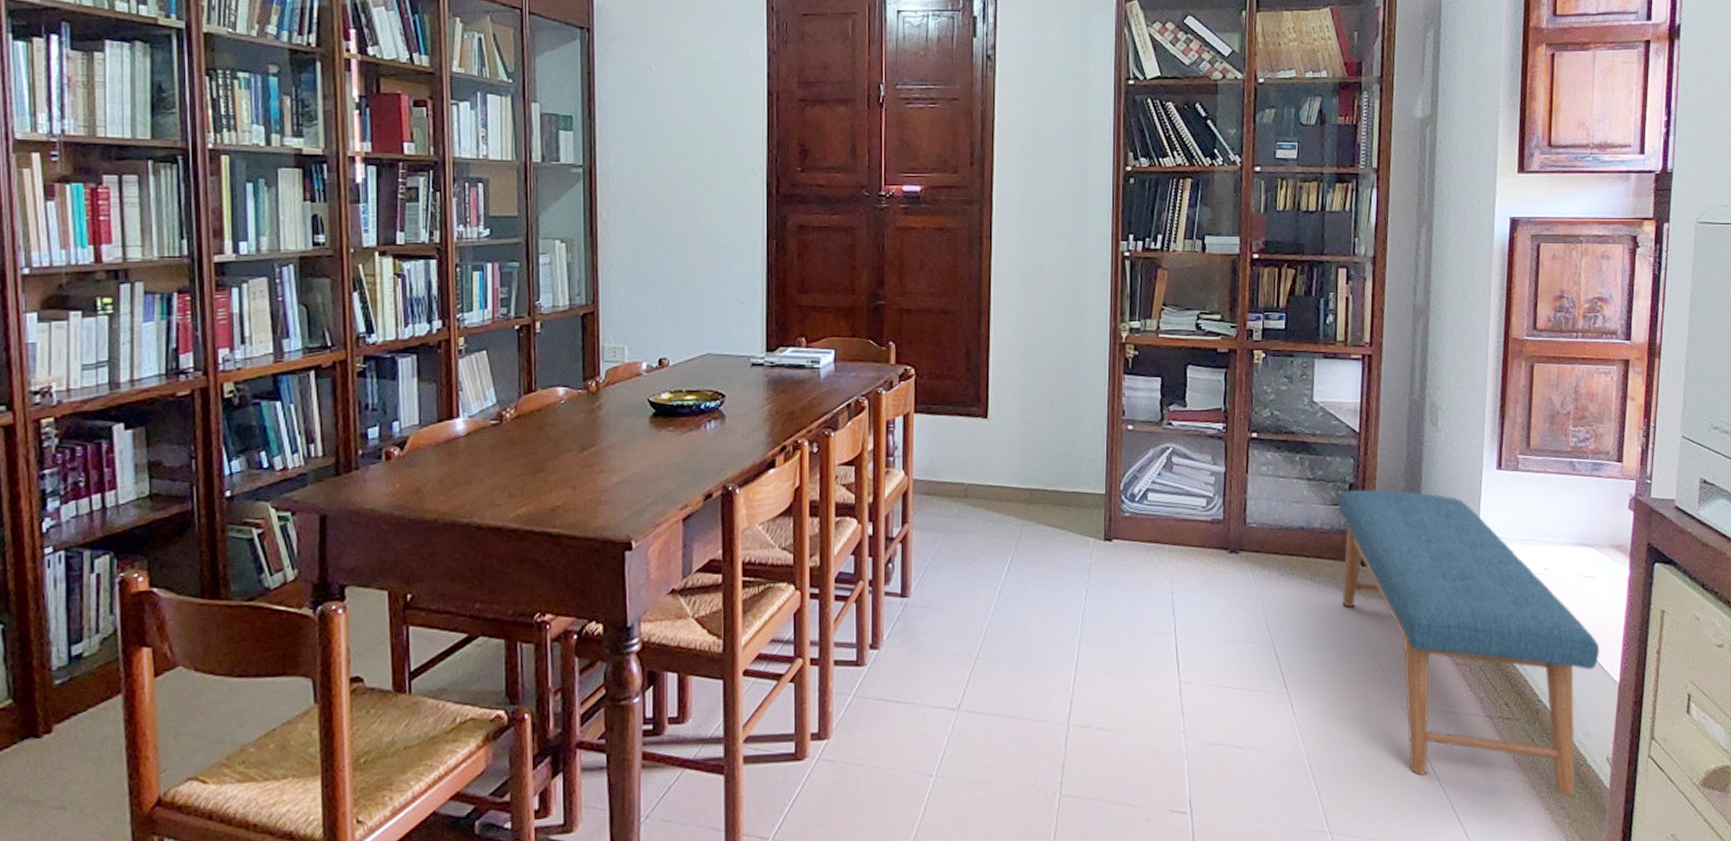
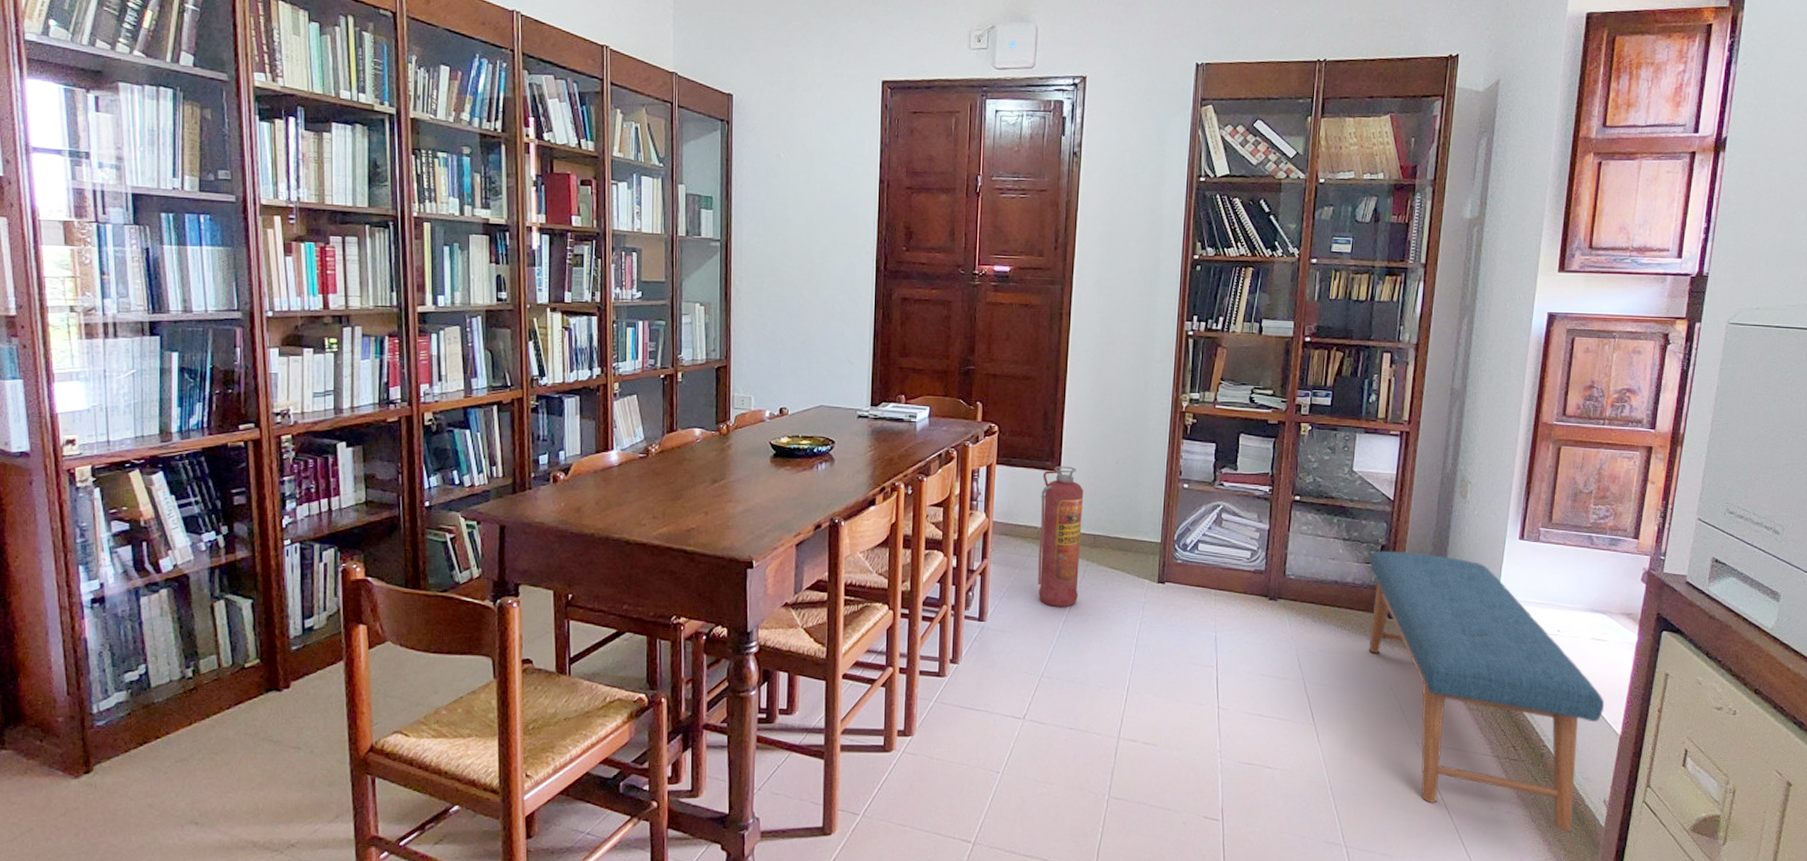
fire extinguisher: none [967,411,1016,576] -> present [1038,466,1084,608]

